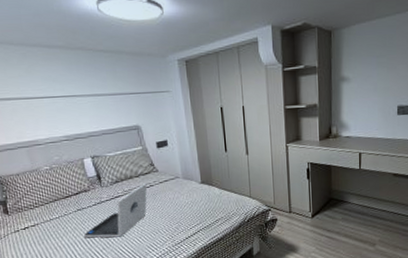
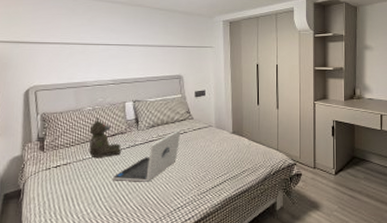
teddy bear: none [50,177,89,218] -> present [89,117,122,159]

